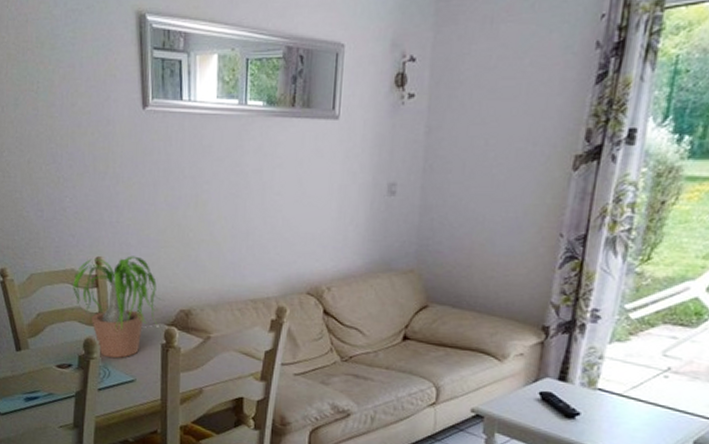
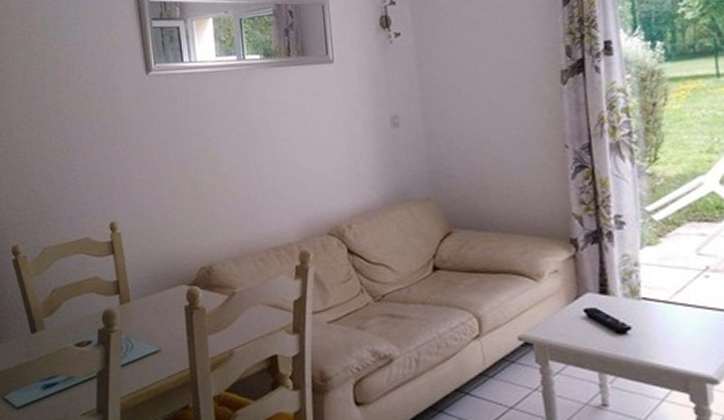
potted plant: present [58,255,164,359] -> none [74,217,184,329]

